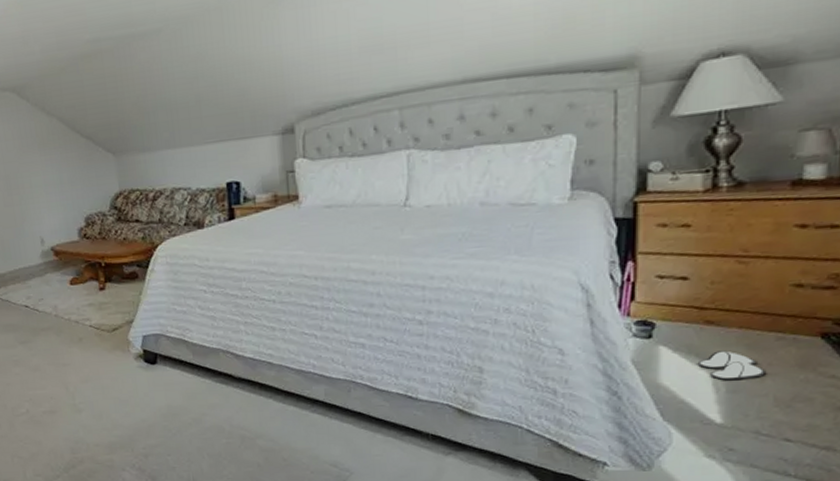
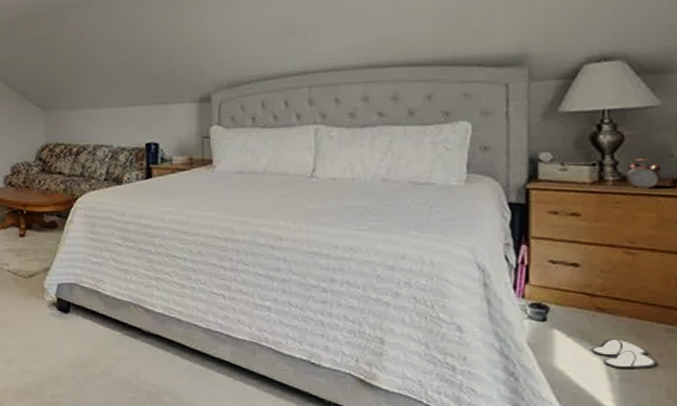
alarm clock: none [742,160,782,195] -> present [626,159,663,190]

